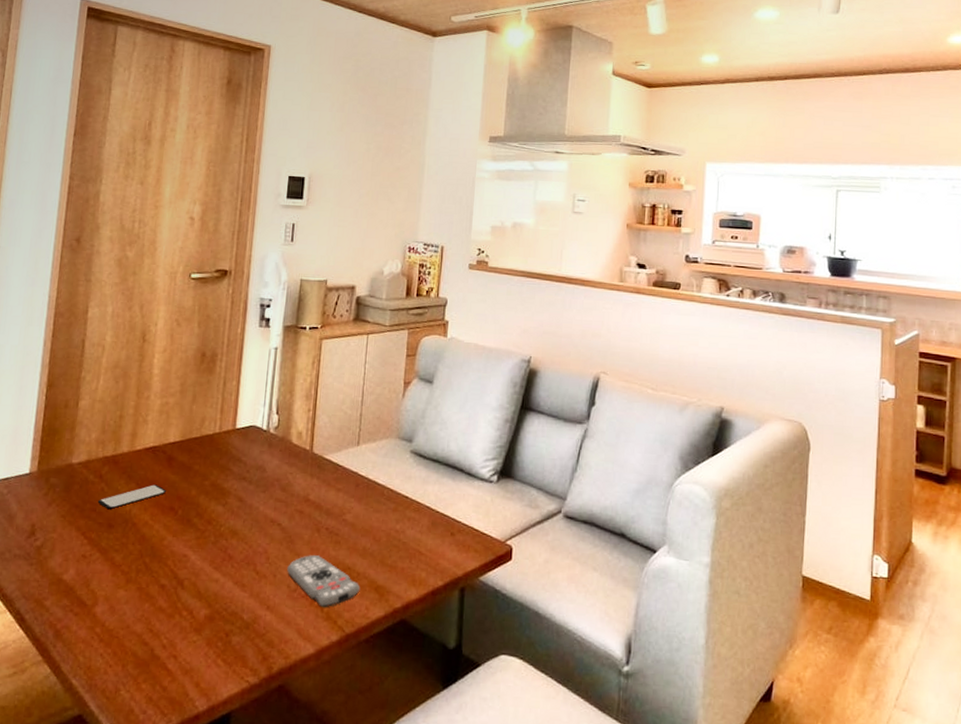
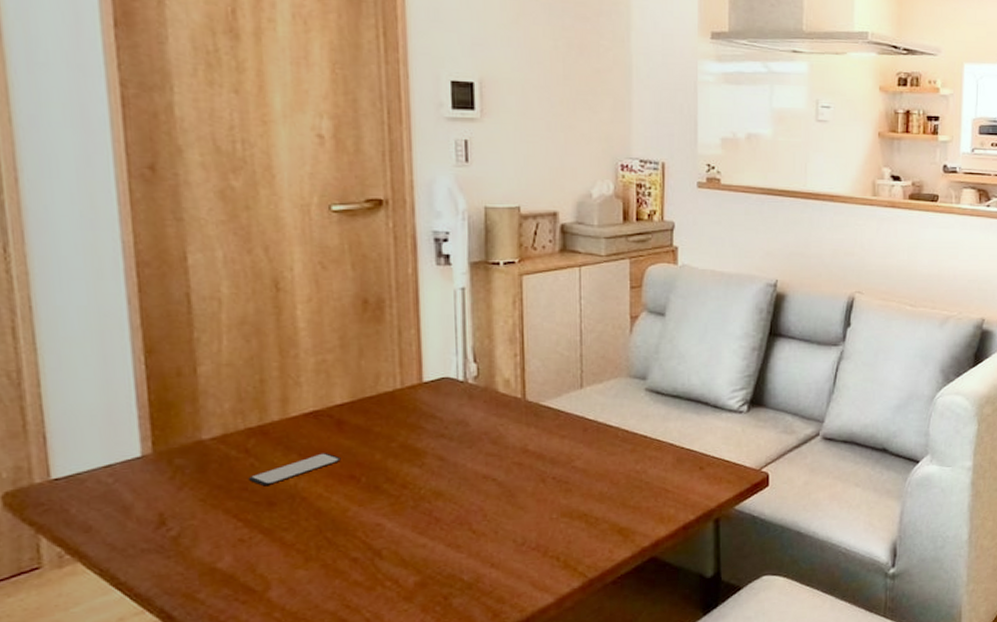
remote control: present [287,555,361,608] -> none [510,506,601,558]

